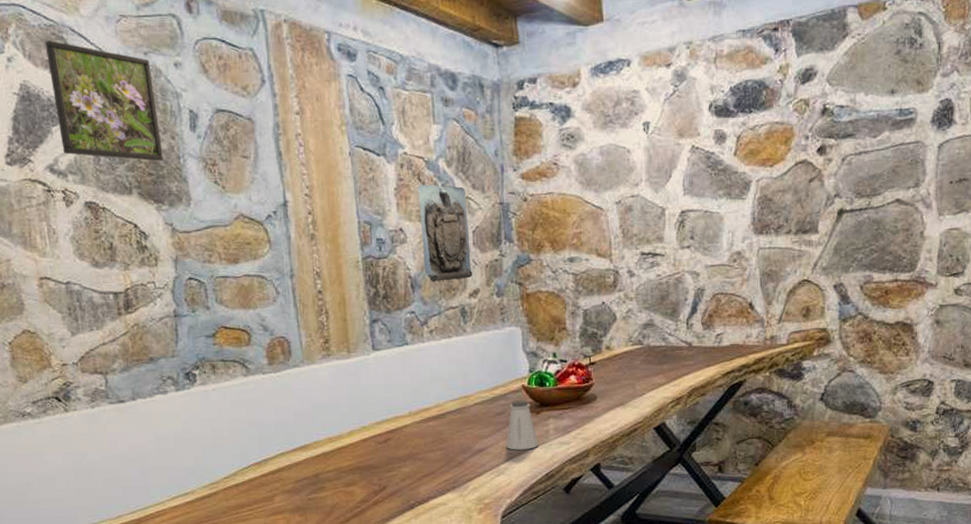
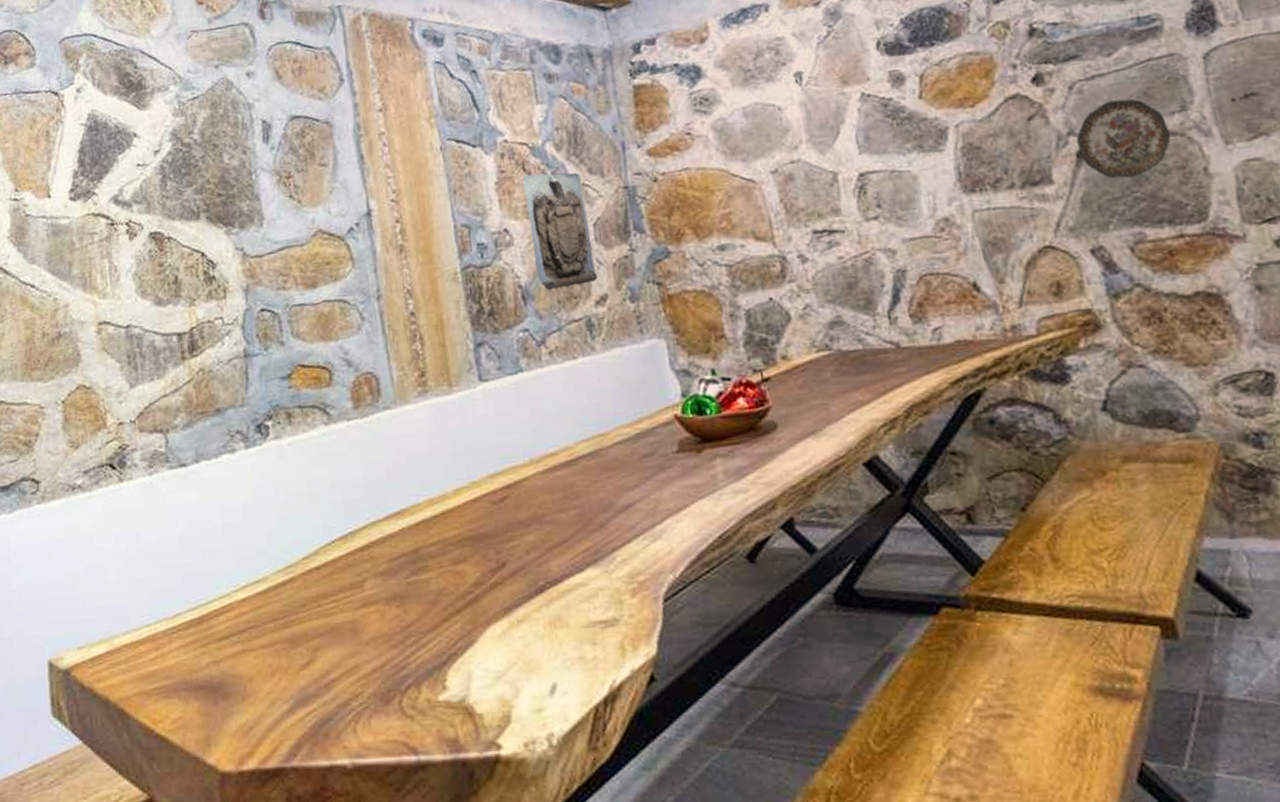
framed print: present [44,41,163,162] -> none [114,65,234,183]
saltshaker: present [506,399,539,450] -> none [659,434,705,505]
decorative plate: none [840,173,905,234] -> present [1076,99,1171,179]

